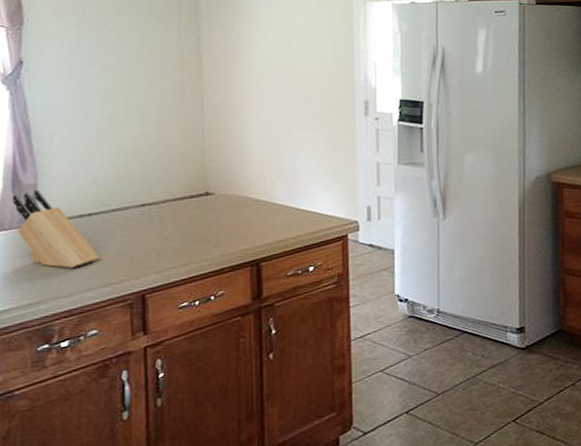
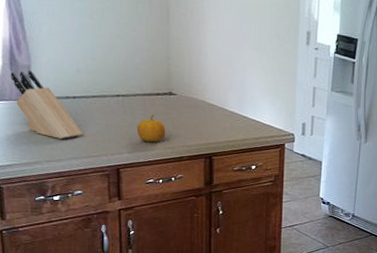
fruit: none [166,221,202,256] -> present [137,114,166,142]

